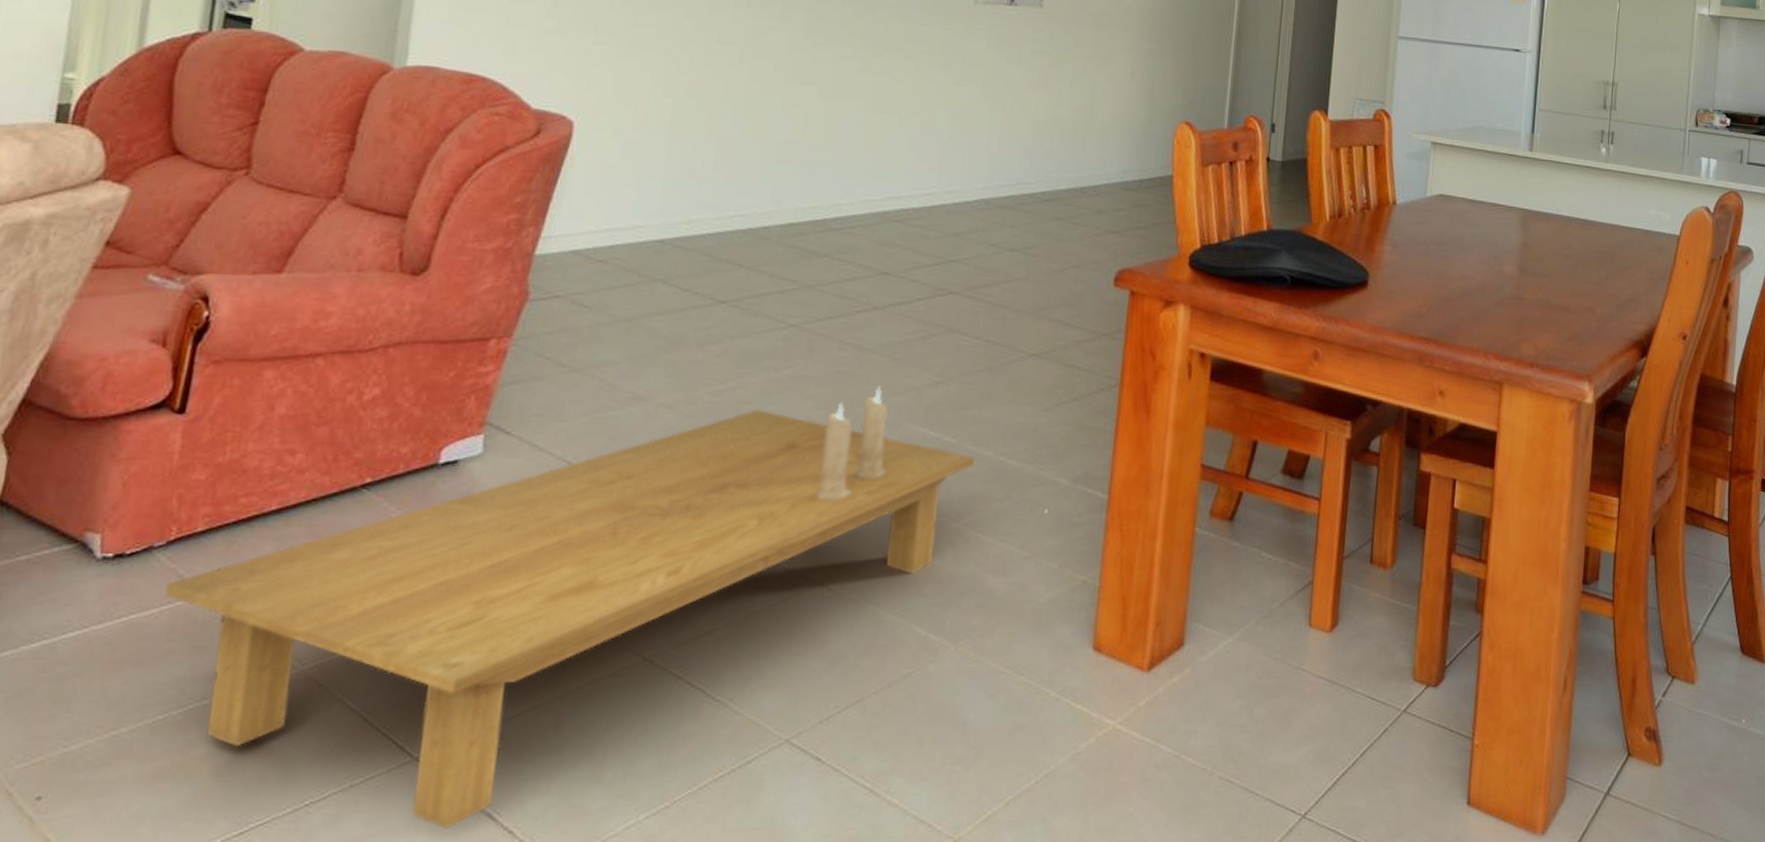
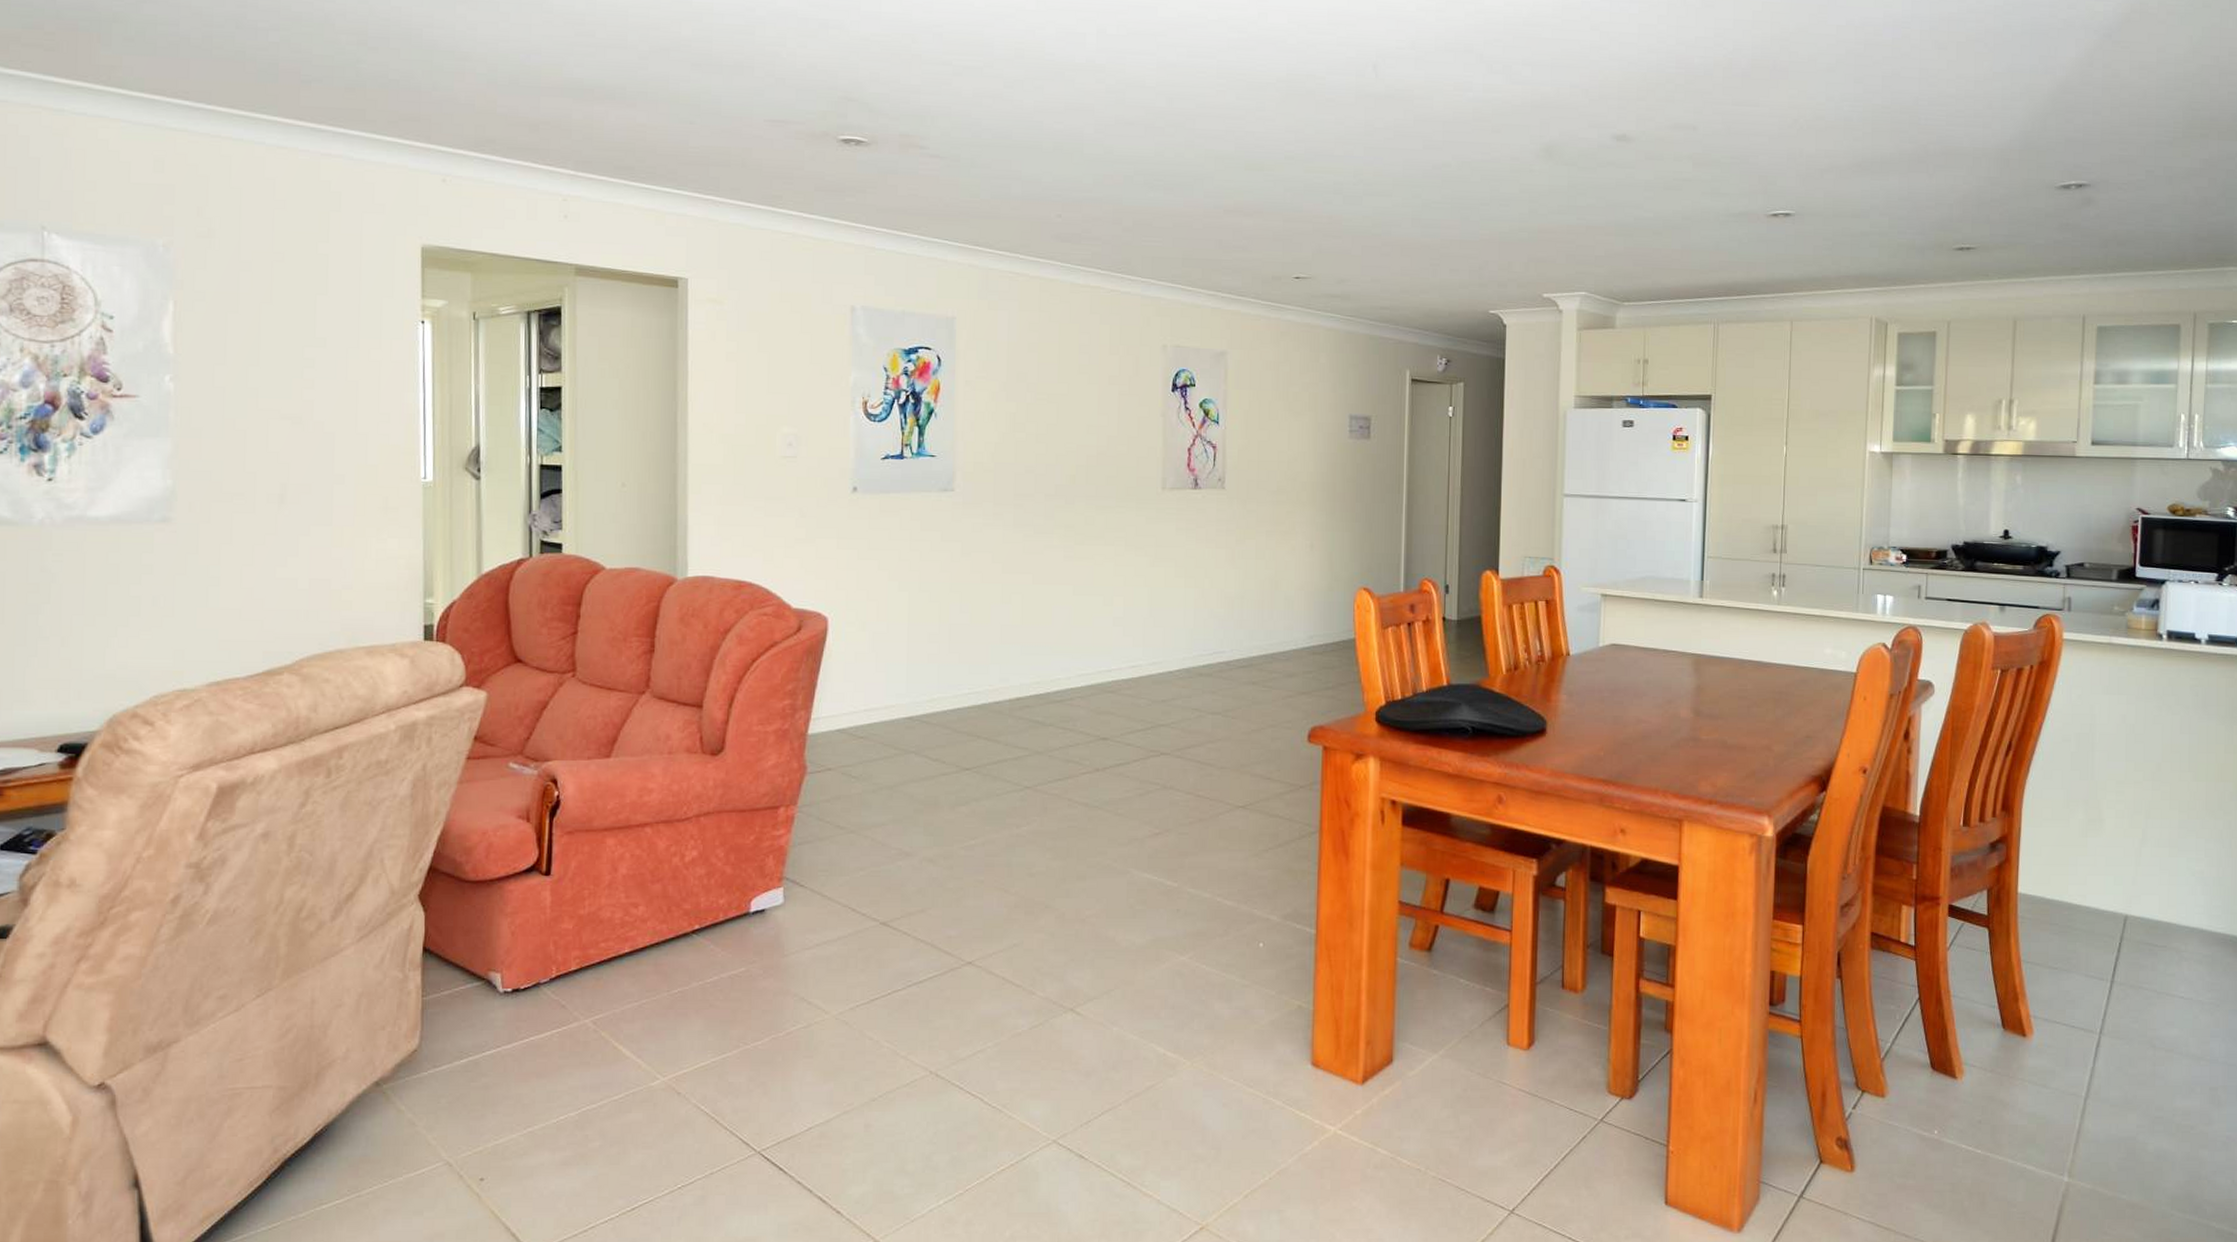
coffee table: present [165,409,975,829] -> none [554,861,1195,1209]
candle: present [815,386,889,501] -> none [1059,838,1120,939]

